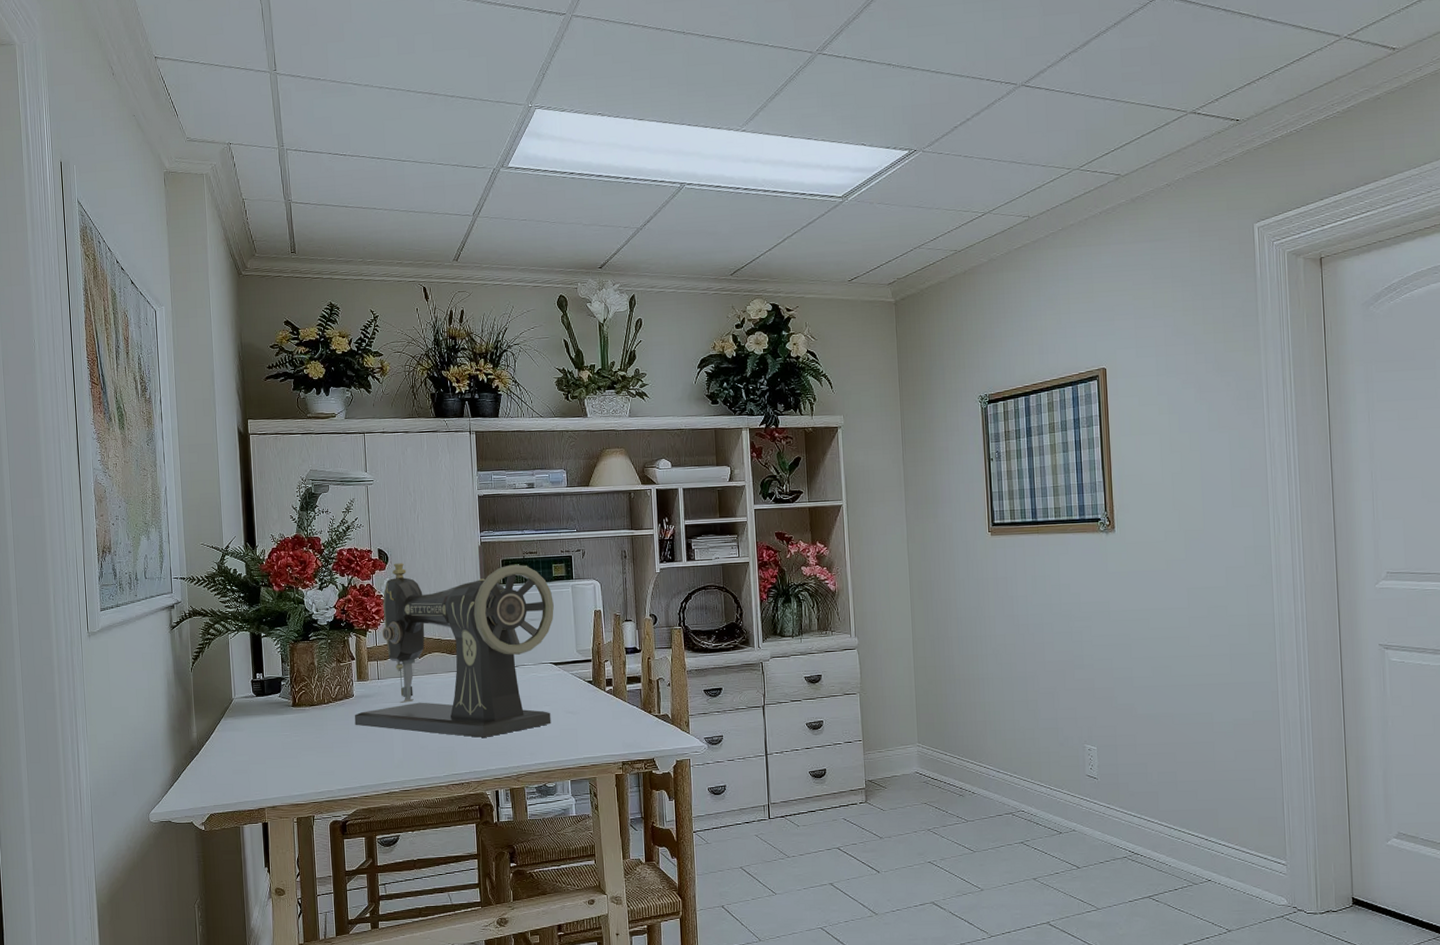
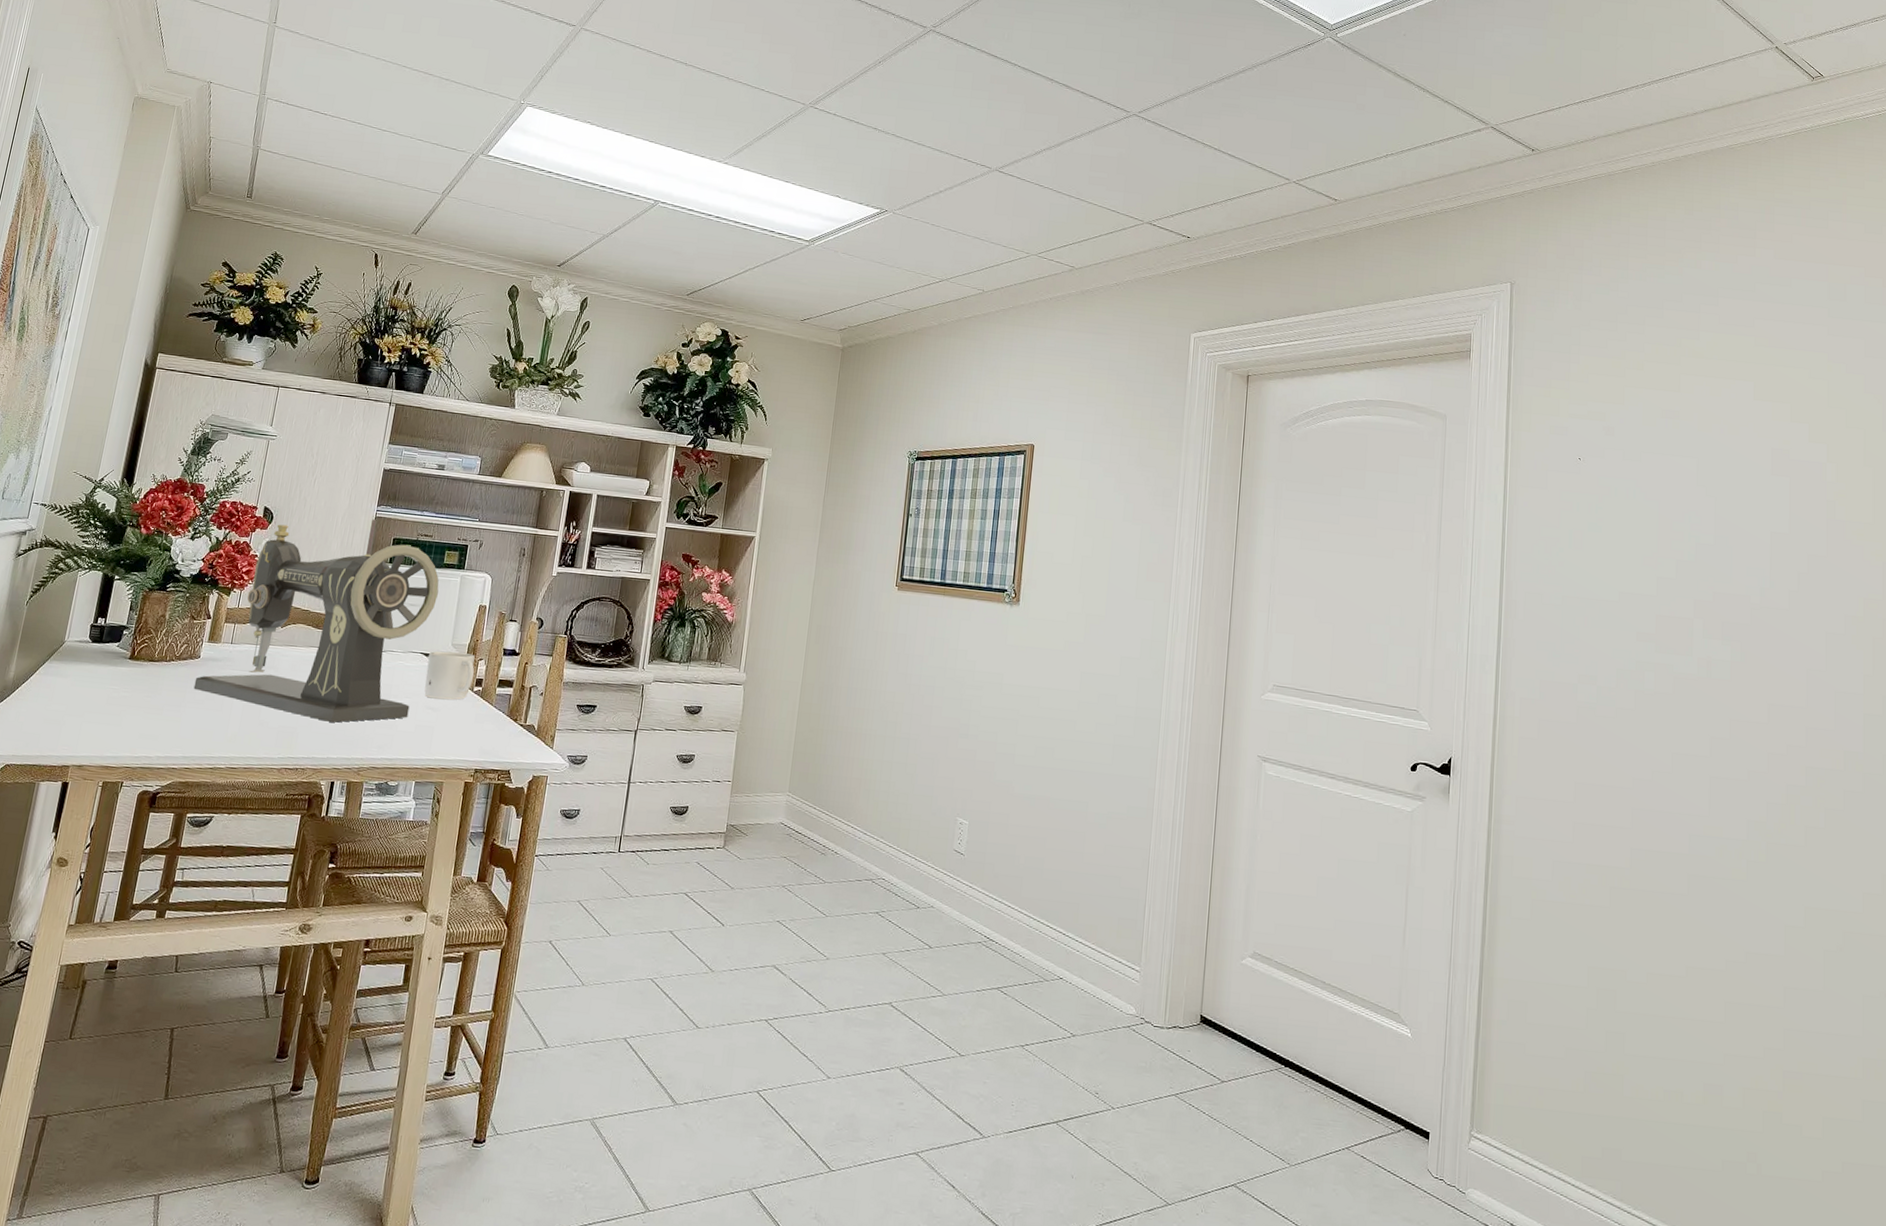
mug: none [558,657,604,703] -> present [424,651,475,701]

